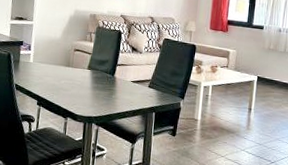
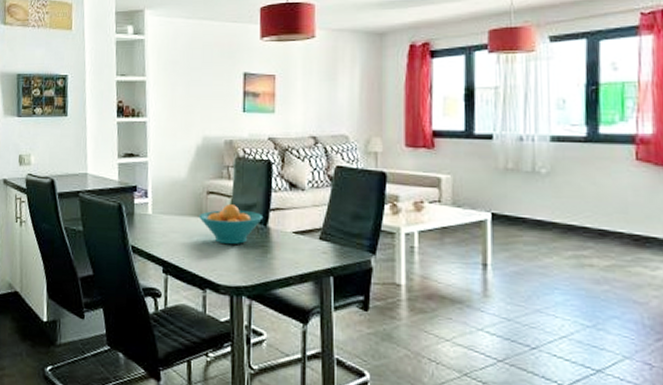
fruit bowl: none [67,59,112,88] -> present [199,204,264,245]

